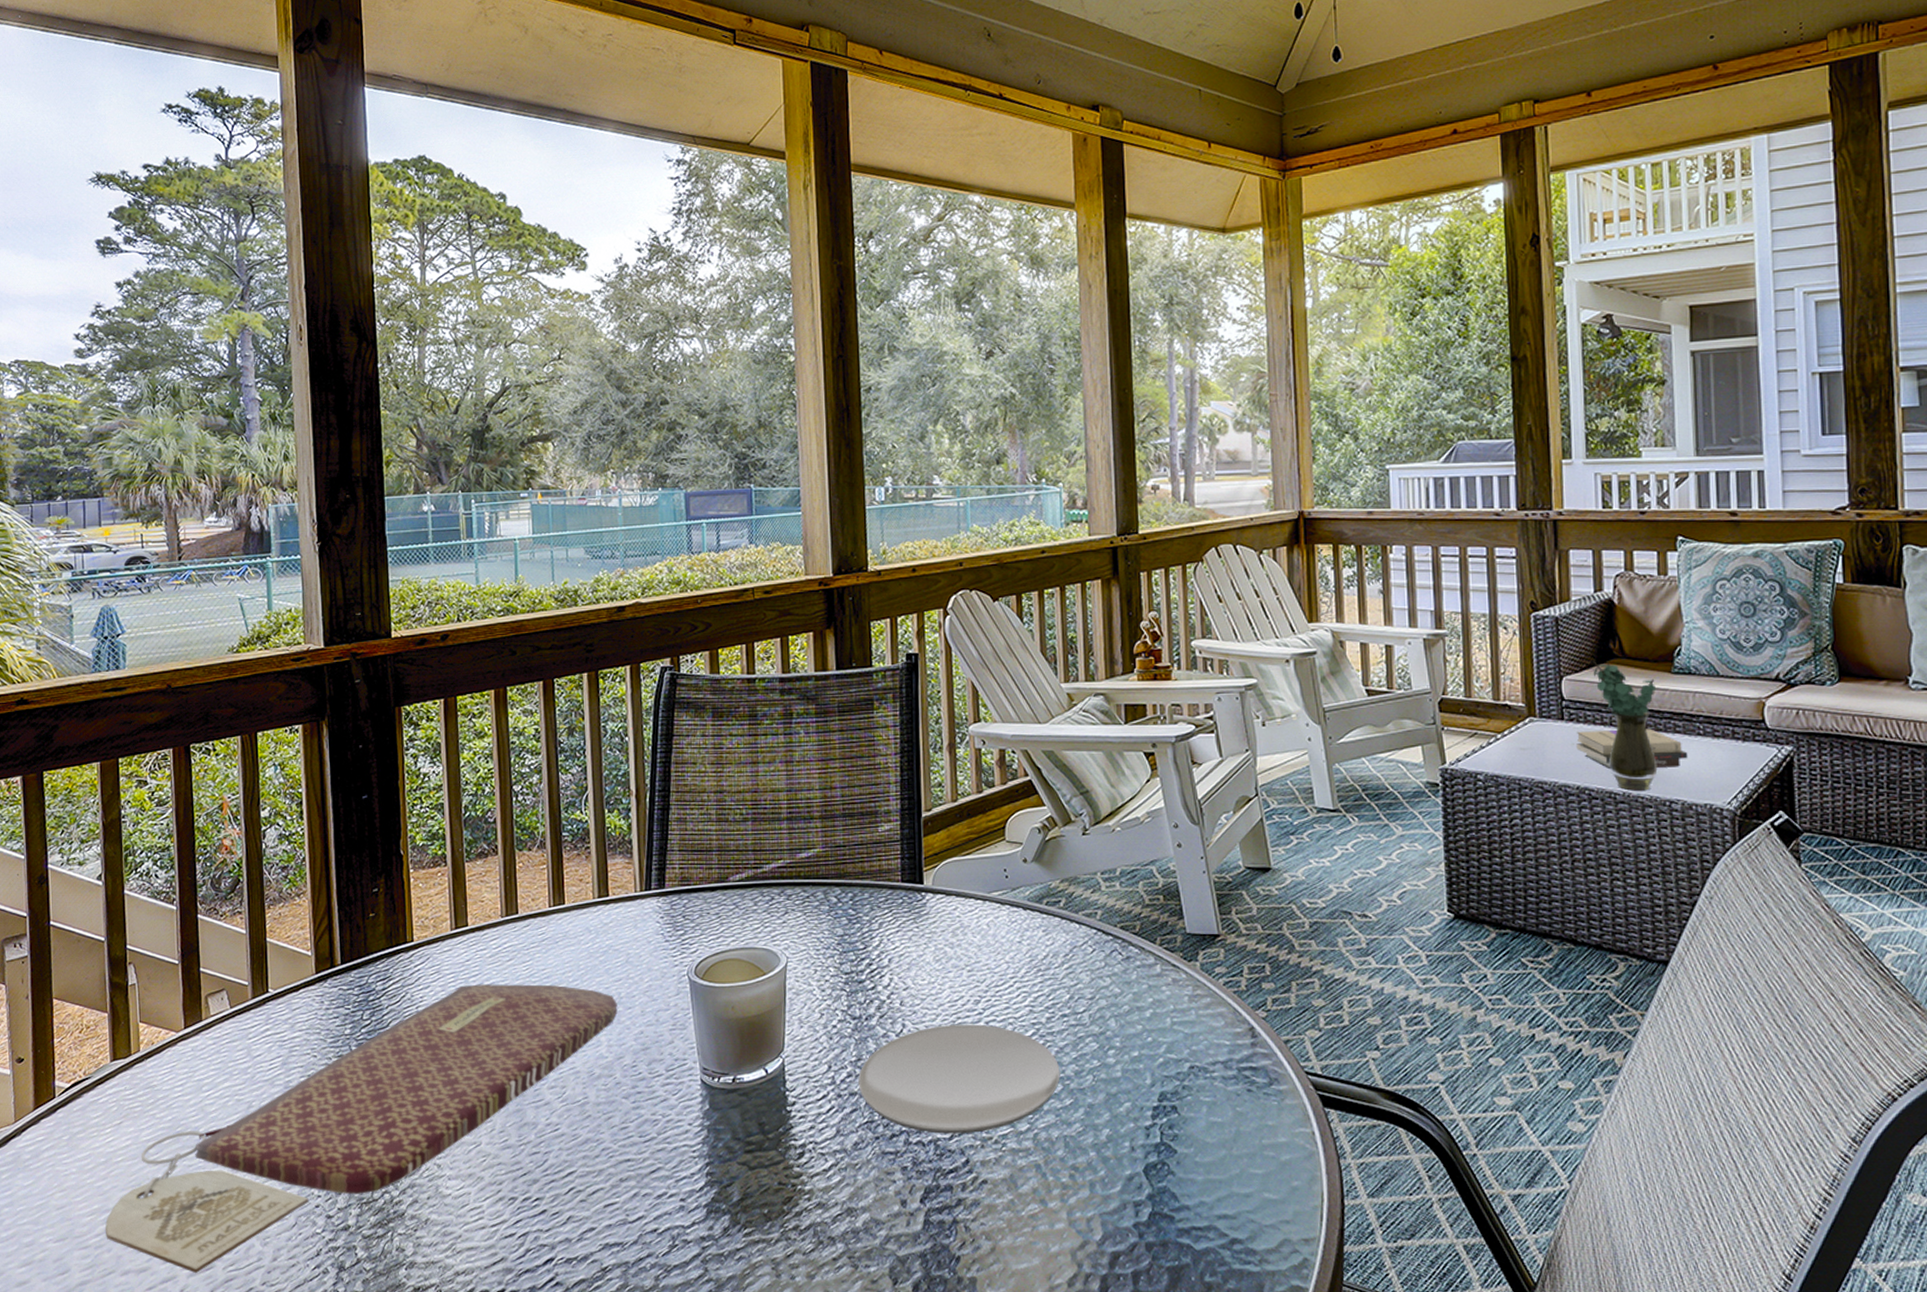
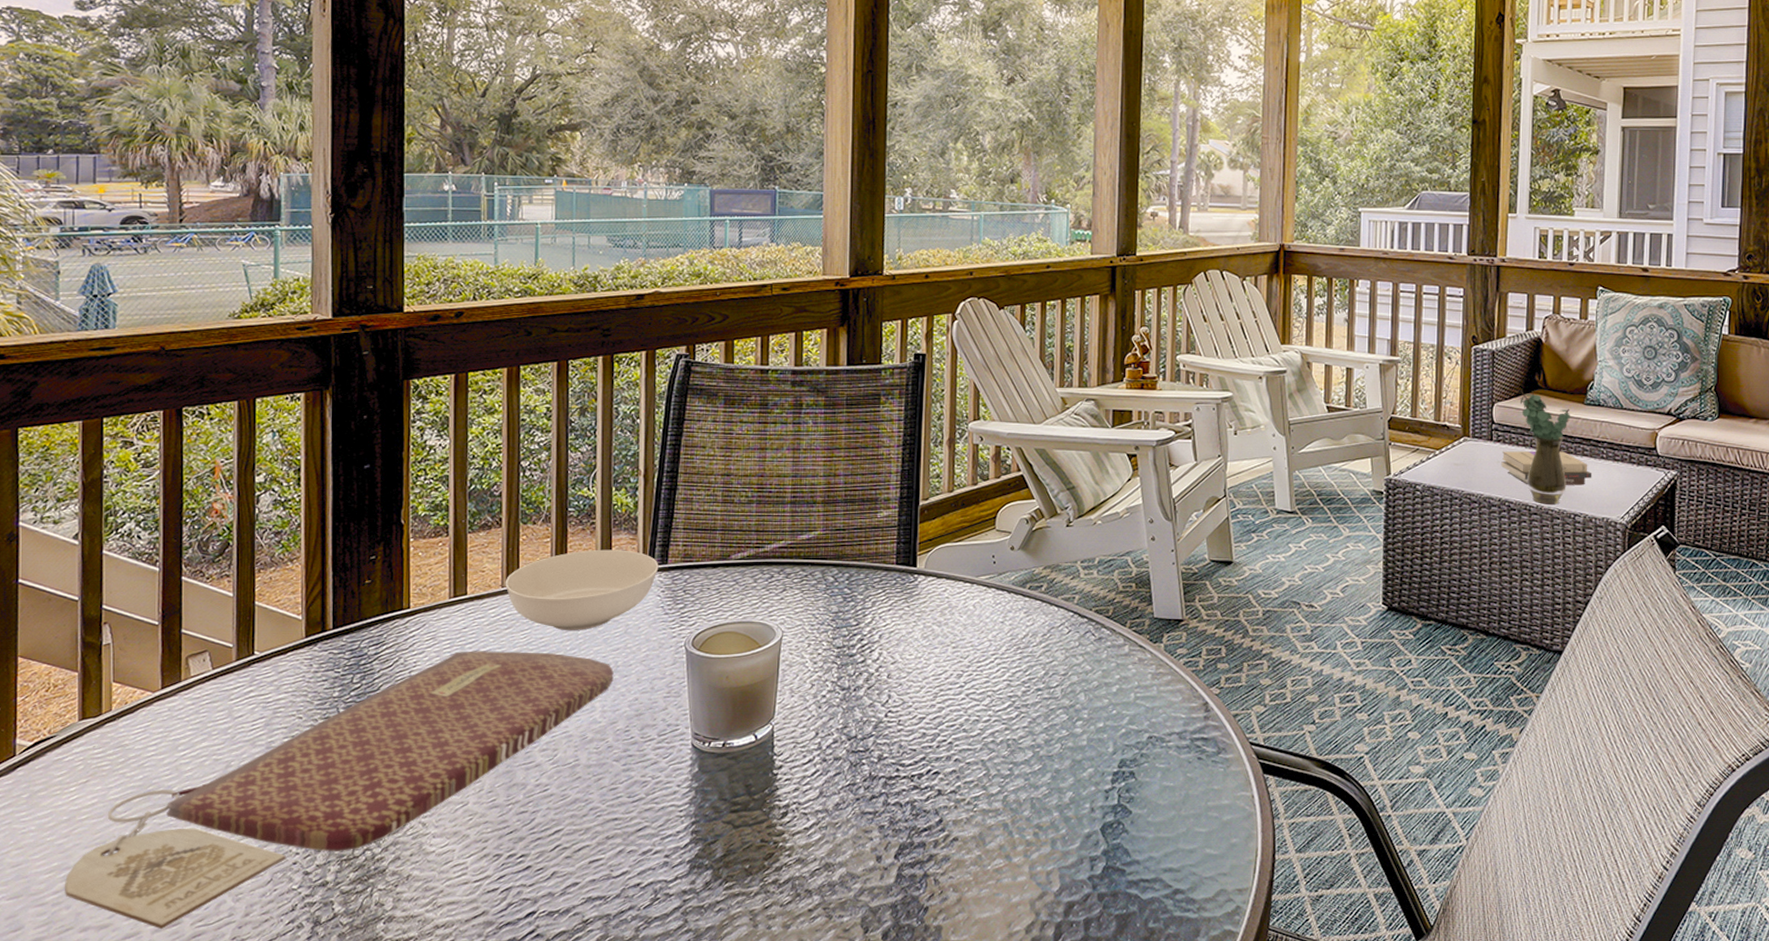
bowl: none [504,874,657,962] -> present [505,549,659,631]
plate: present [858,1024,1060,1134] -> none [843,695,1032,796]

